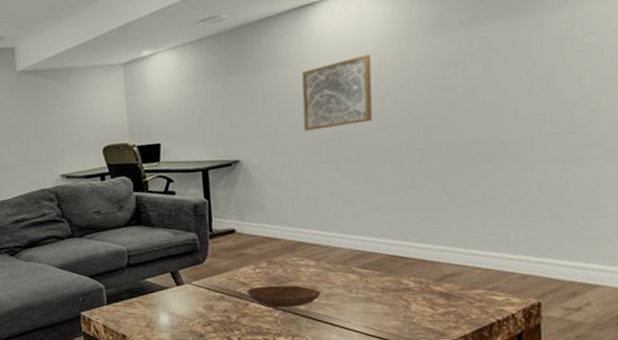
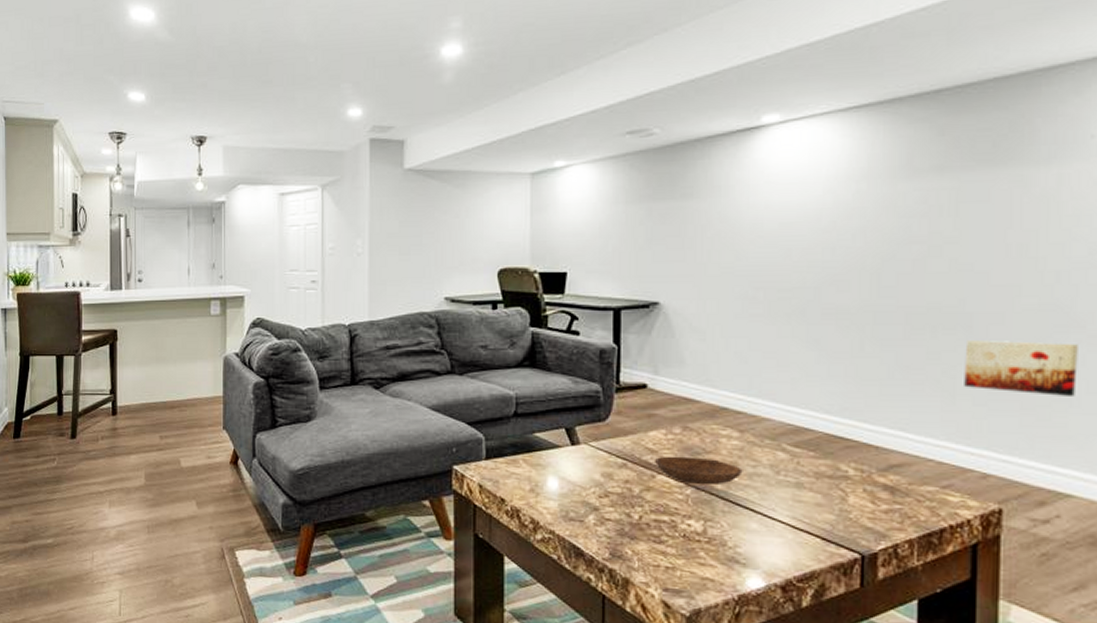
wall art: present [302,54,373,131] -> none [738,193,822,276]
wall art: none [500,159,598,205] -> present [964,341,1078,396]

